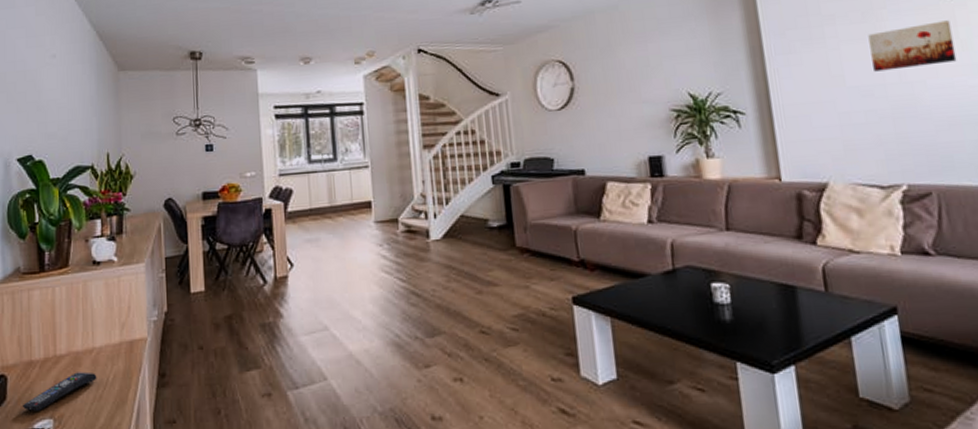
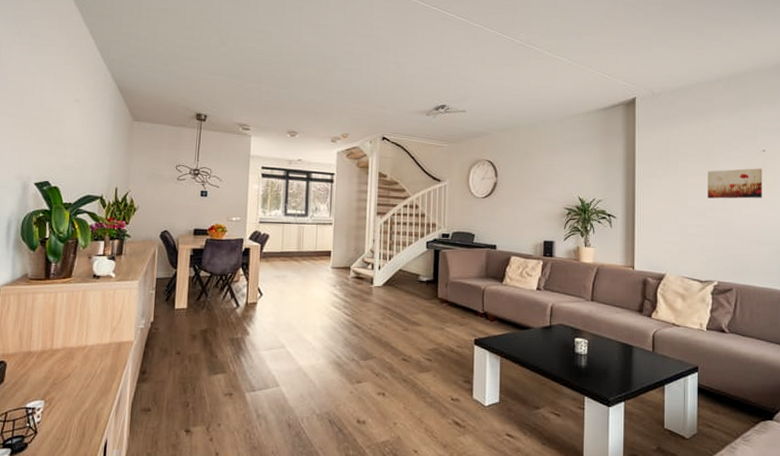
remote control: present [22,372,97,411] -> none [17,364,87,393]

